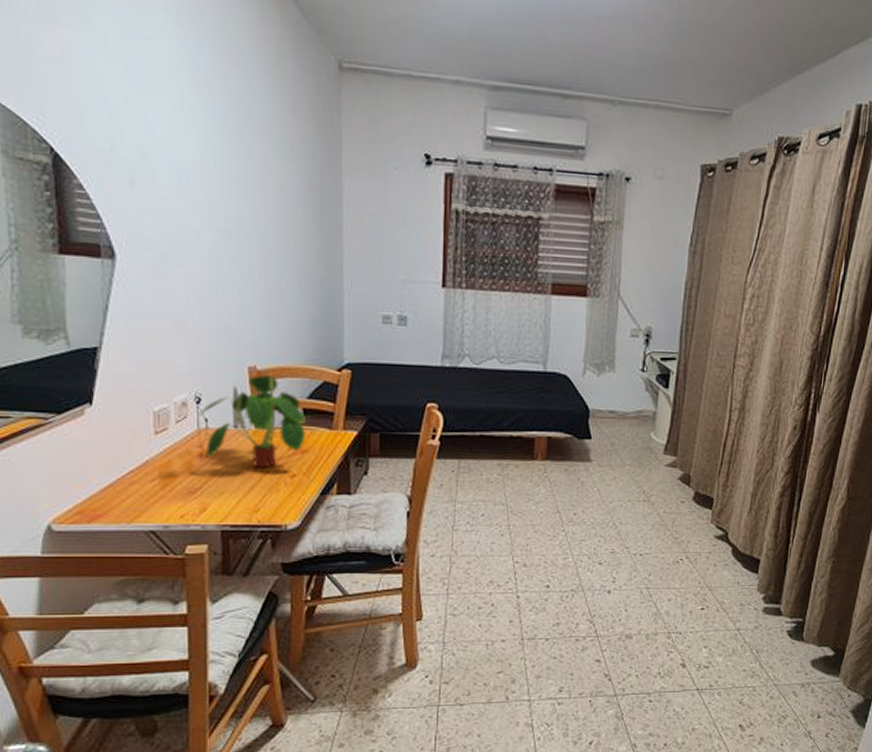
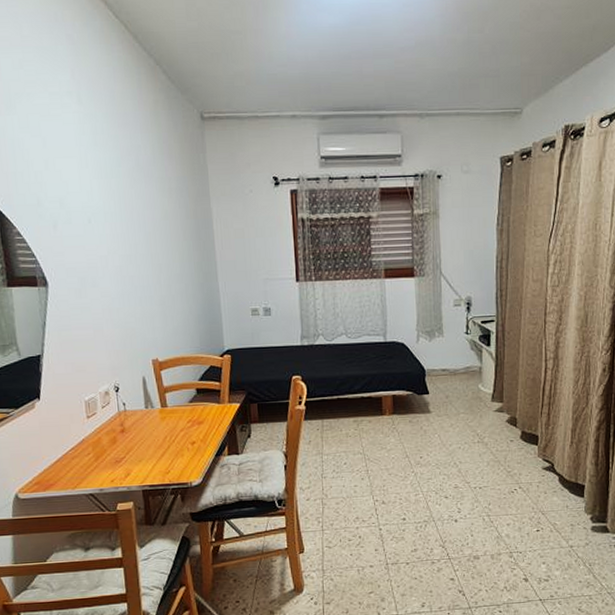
plant: present [197,374,307,468] -> none [117,364,201,439]

